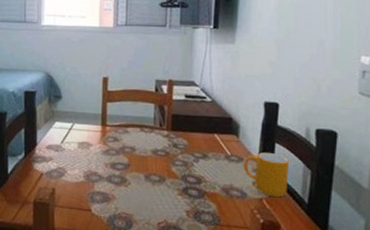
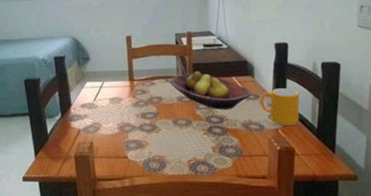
fruit bowl: none [145,122,235,170] -> present [170,70,251,110]

